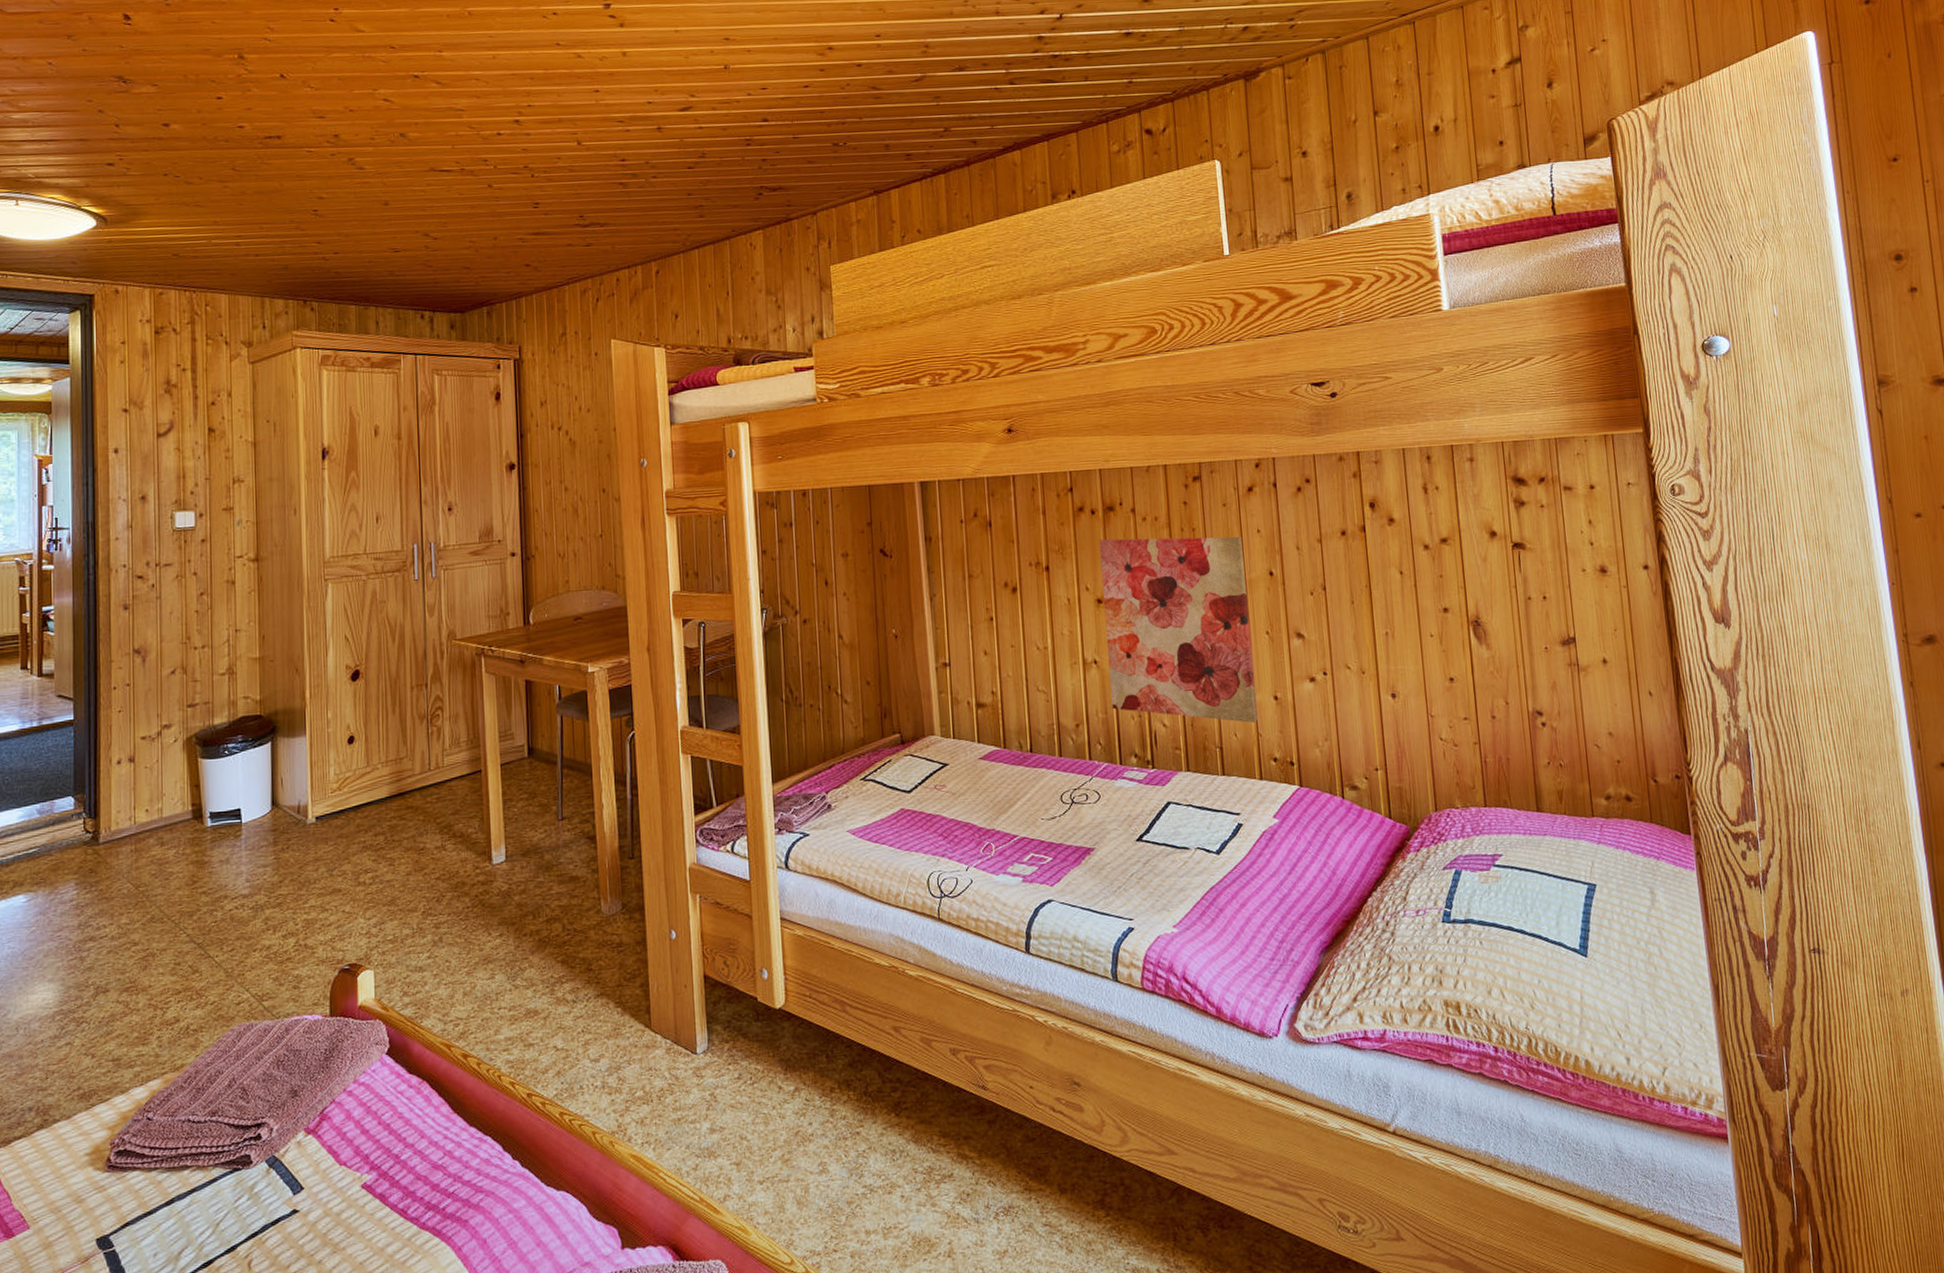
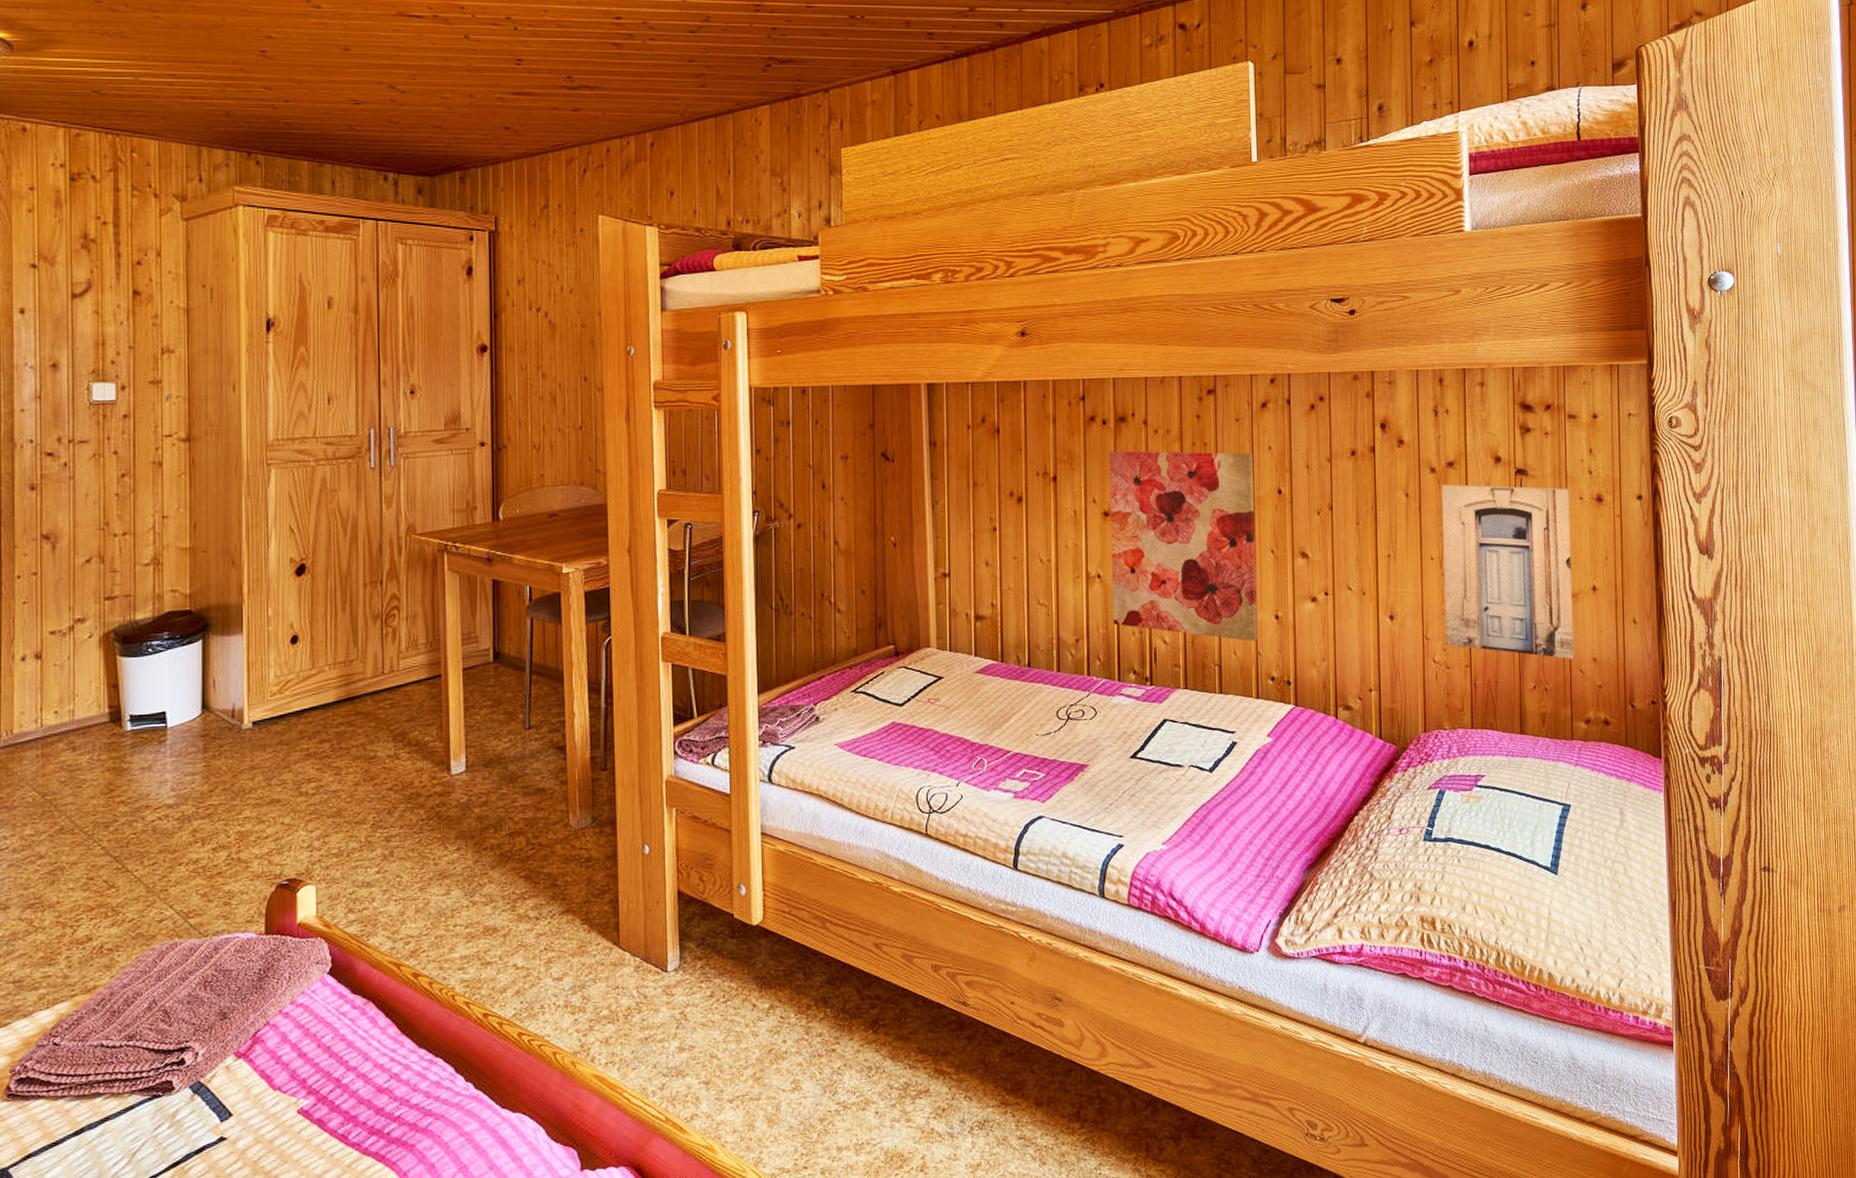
wall art: none [1436,560,1589,734] -> present [1442,484,1574,659]

